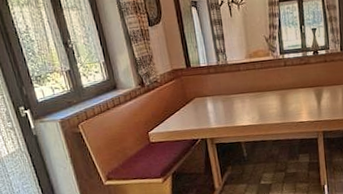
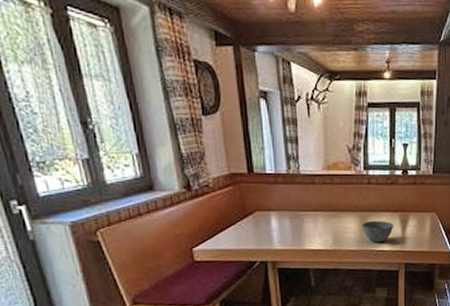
bowl: none [282,96,310,116] -> present [361,220,394,243]

